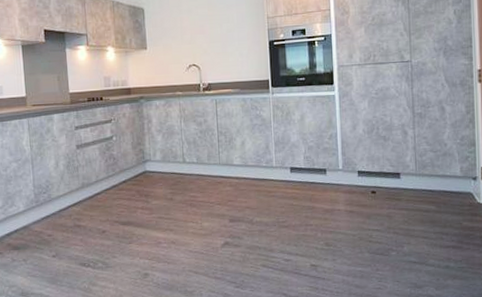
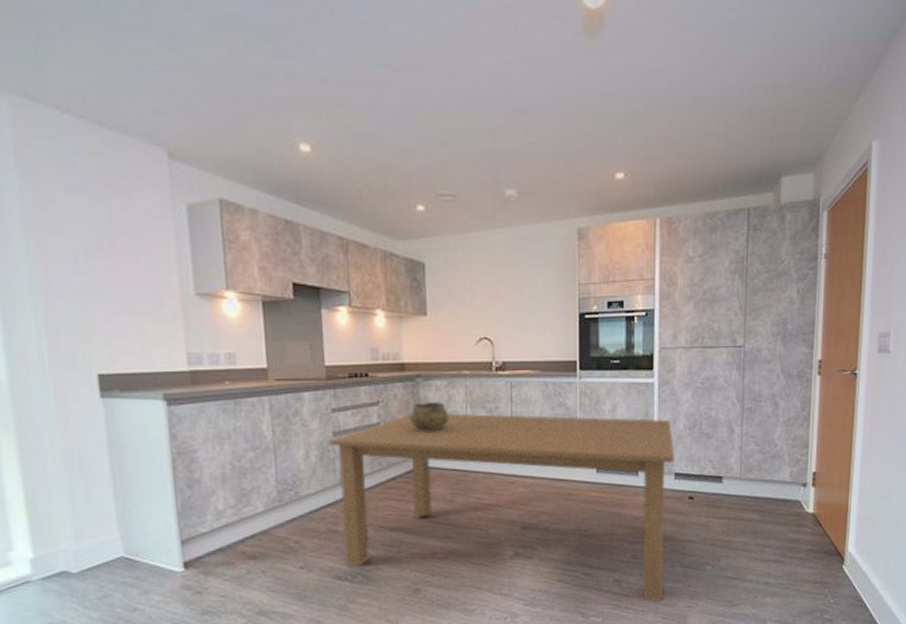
dining table: none [74,125,357,284] -> present [329,413,675,602]
decorative bowl: none [136,118,167,142] -> present [410,402,449,431]

